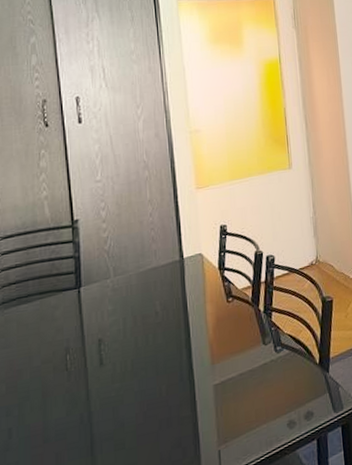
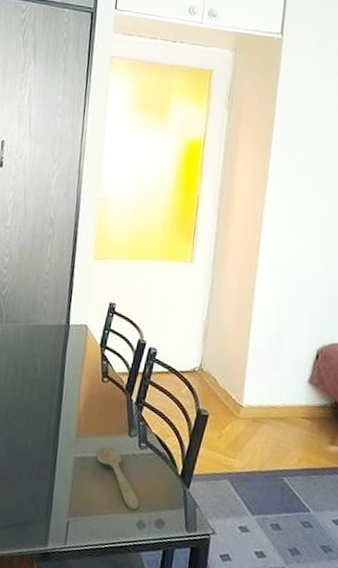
spoon: none [235,362,287,414] -> present [96,446,140,510]

